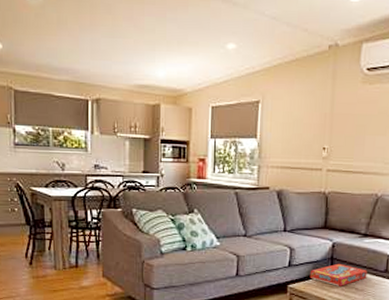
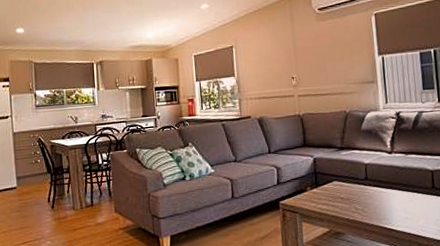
snack box: present [309,263,367,286] -> none [297,176,350,198]

